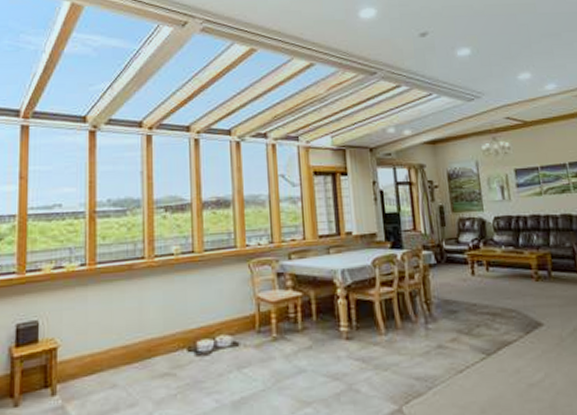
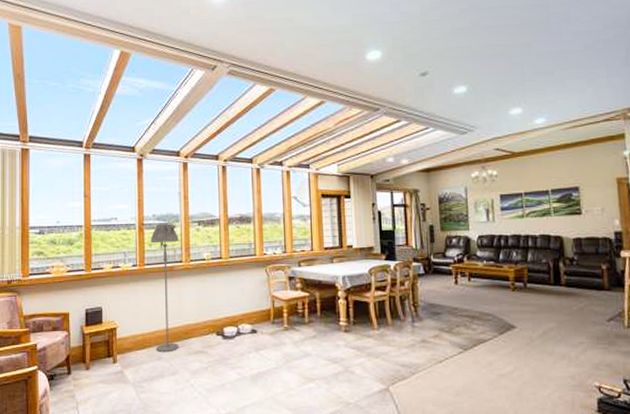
floor lamp: none [104,210,140,378] -> present [150,224,180,353]

